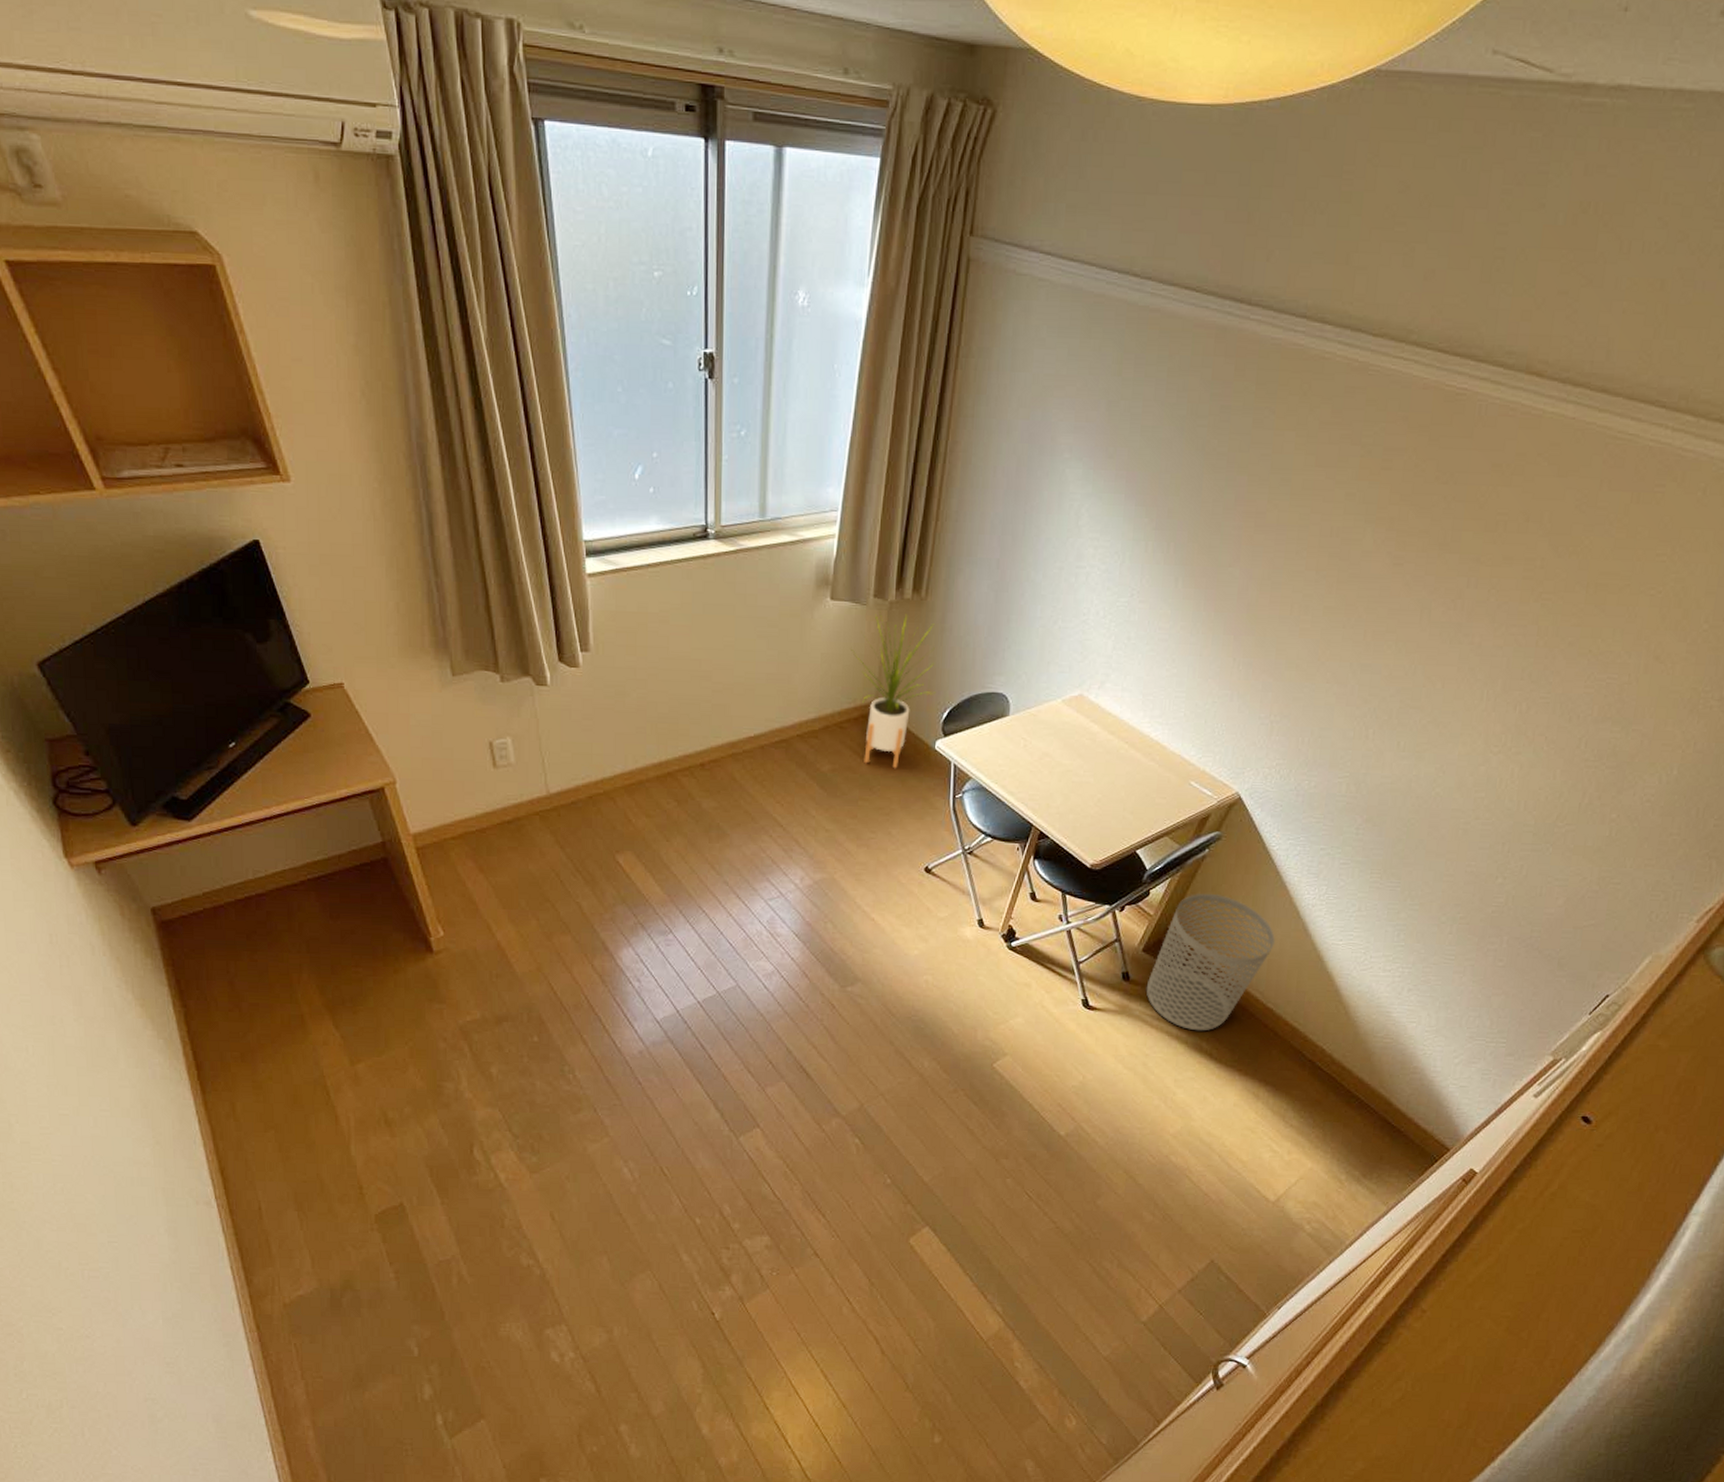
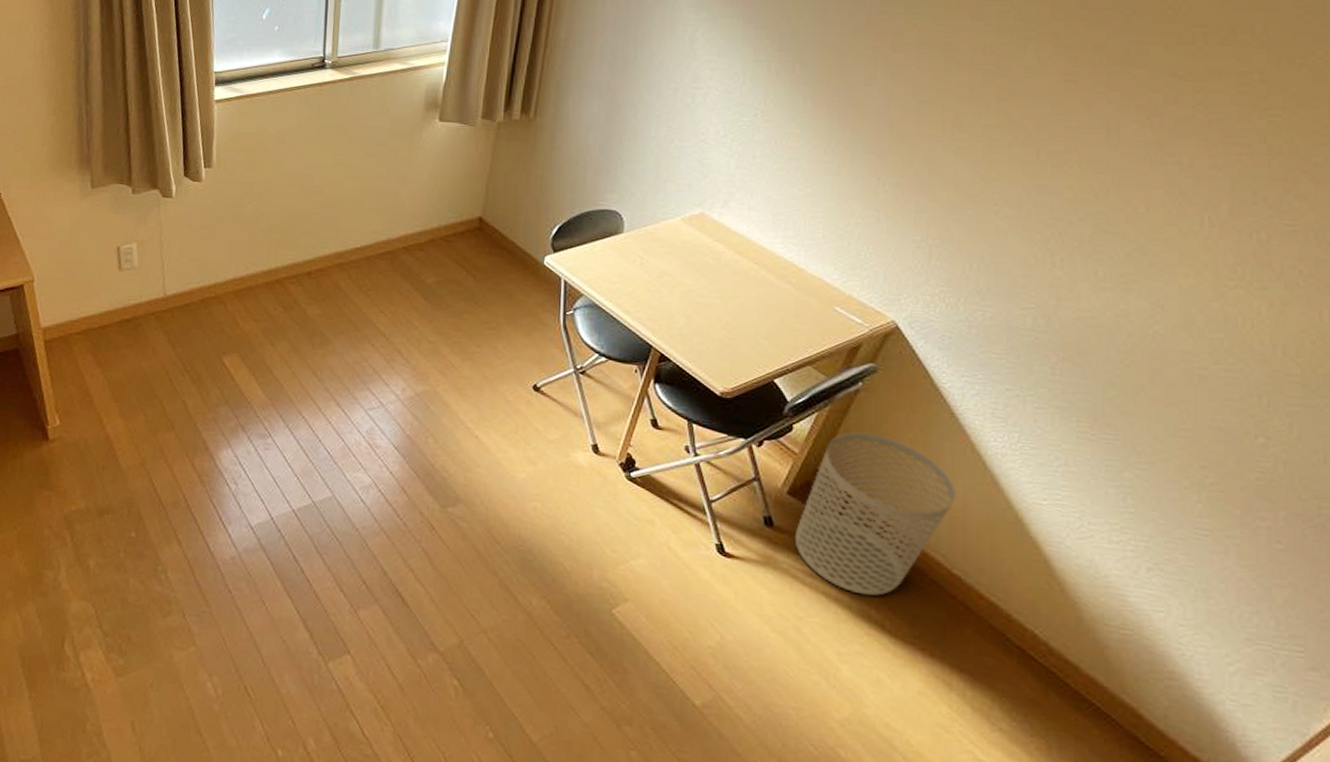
house plant: present [849,611,937,769] -> none [457,132,546,284]

